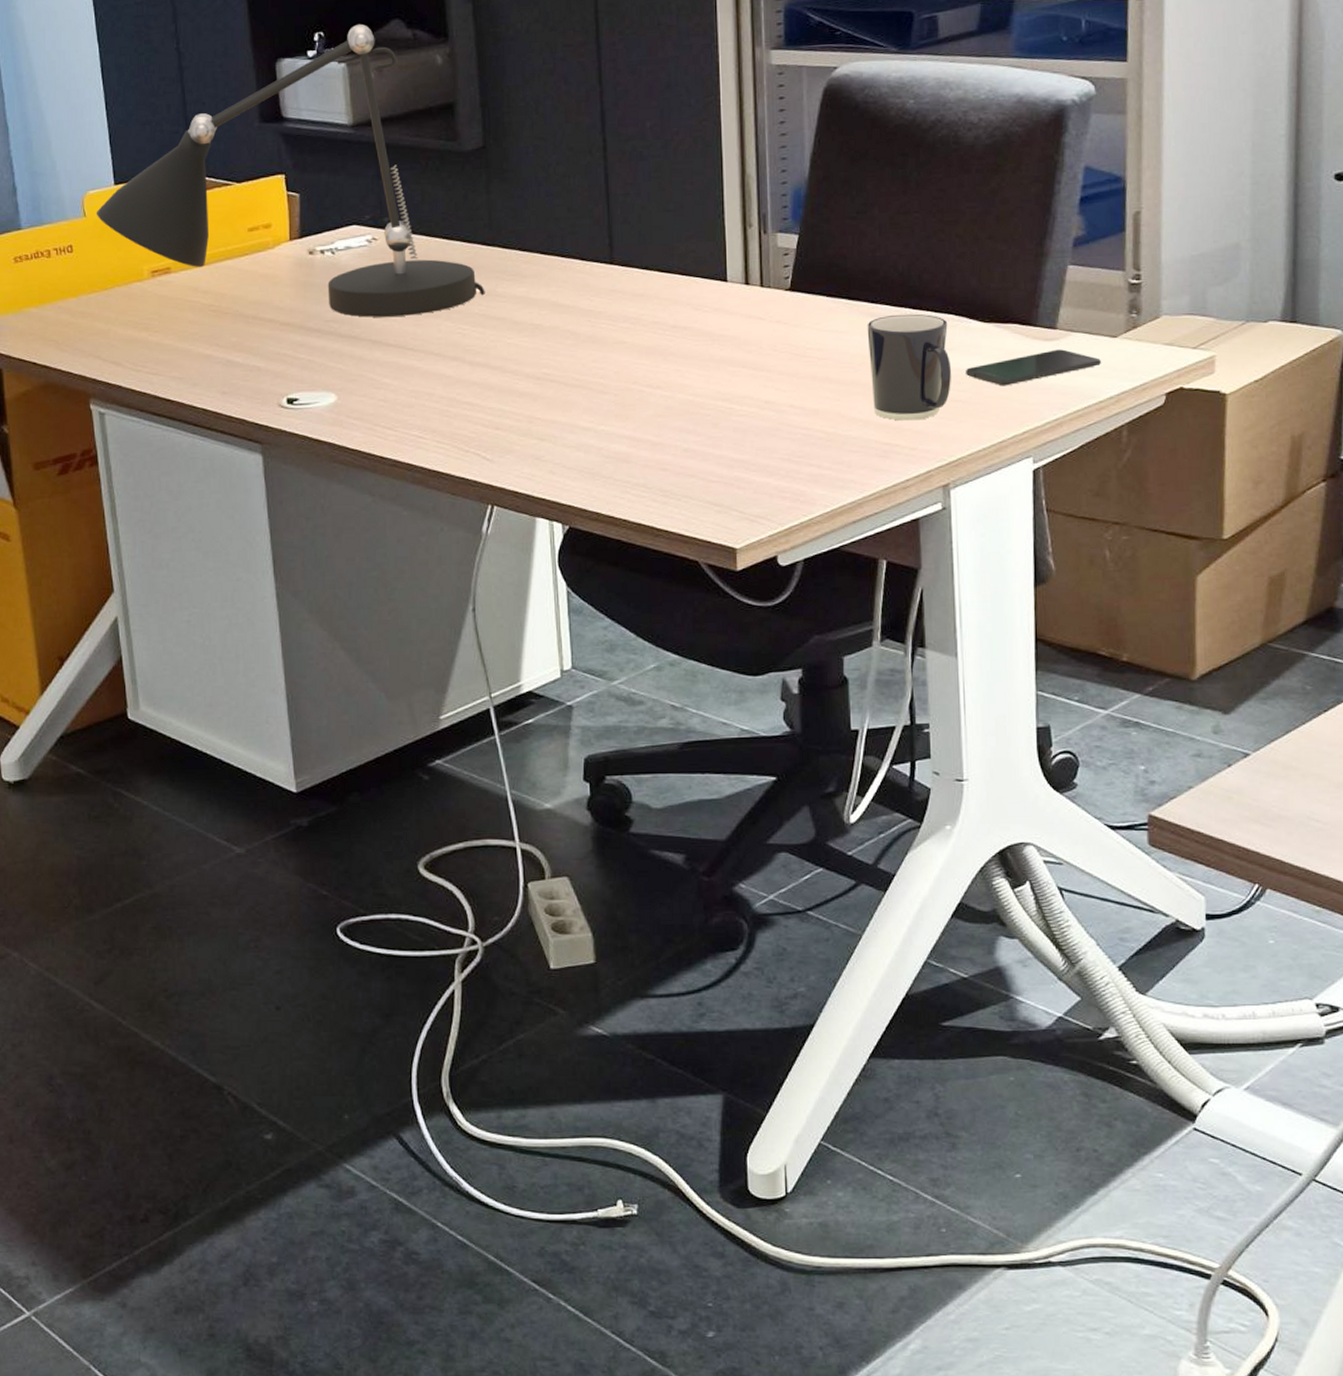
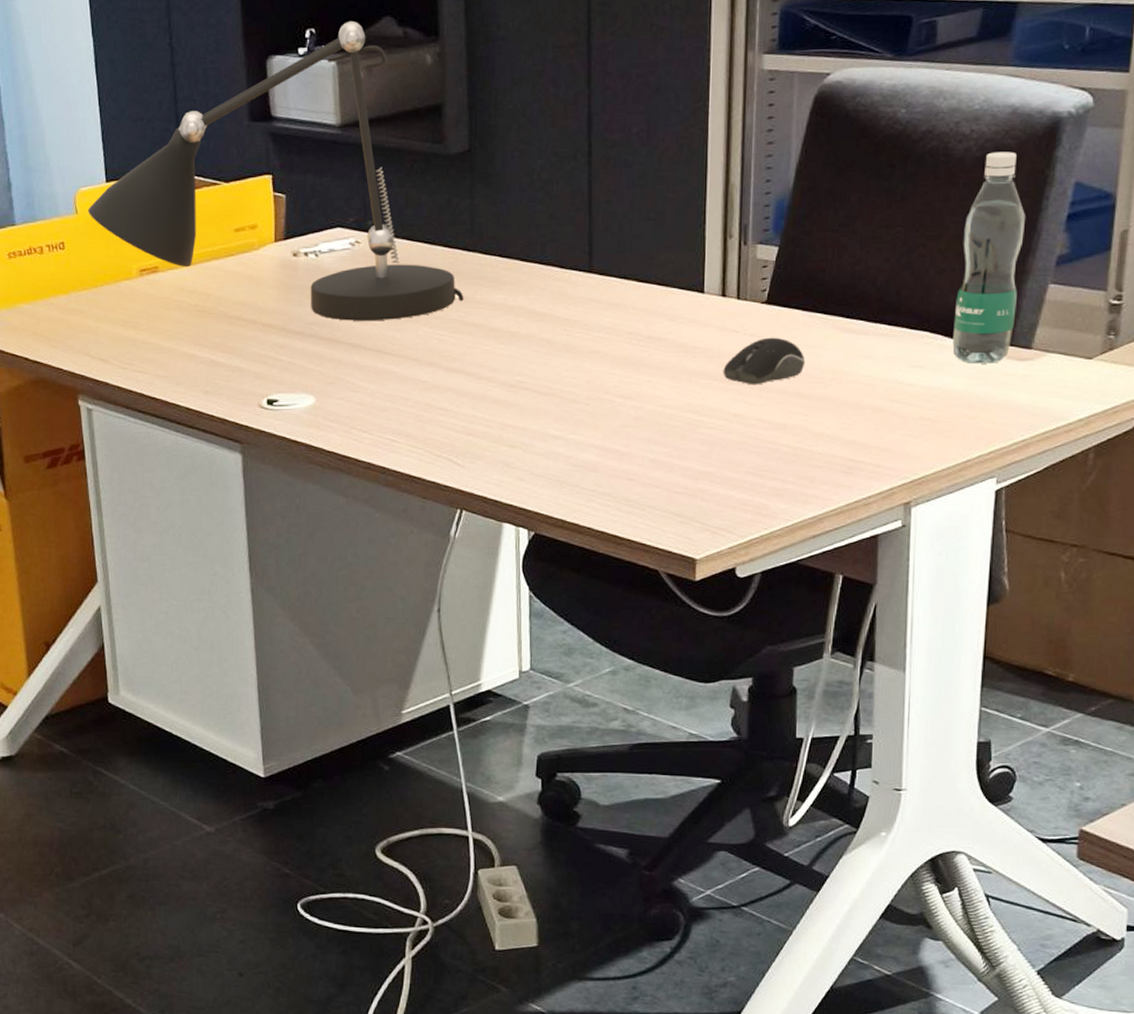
computer mouse: none [751,323,833,372] -> present [723,337,806,385]
mug: present [867,313,952,421] -> none [840,330,923,438]
smartphone: present [965,349,1102,386] -> none [935,370,1075,406]
bottle: none [977,138,1040,345] -> present [952,151,1027,364]

